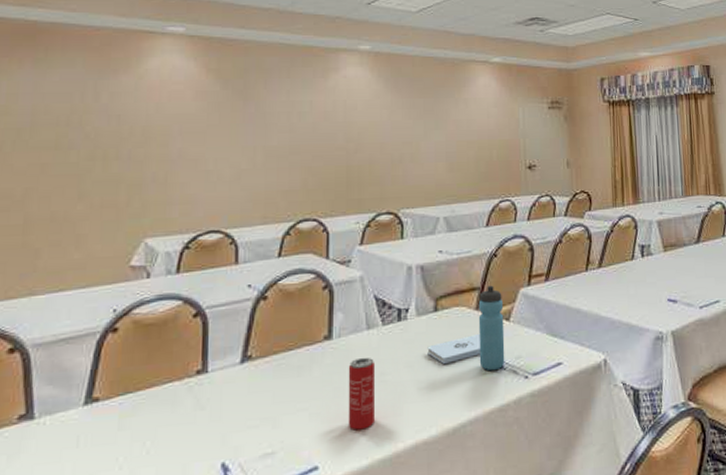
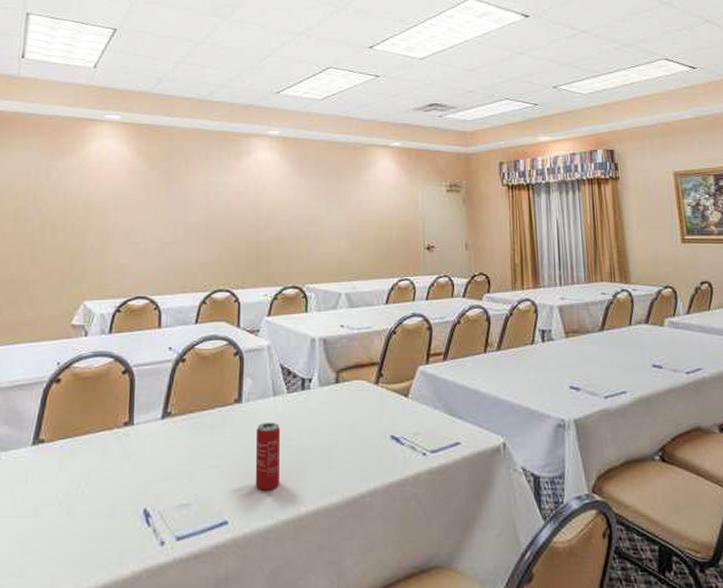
notepad: present [427,333,480,364] -> none [329,407,379,434]
water bottle: present [478,285,505,371] -> none [377,361,404,445]

